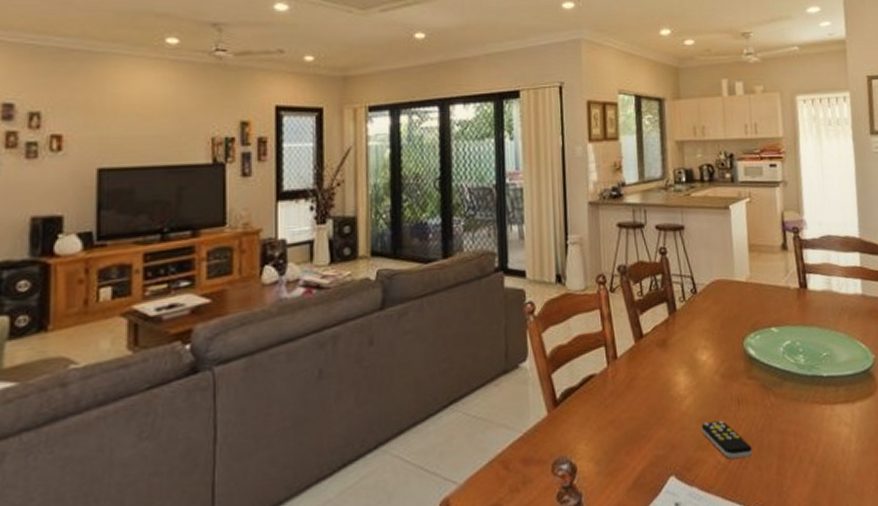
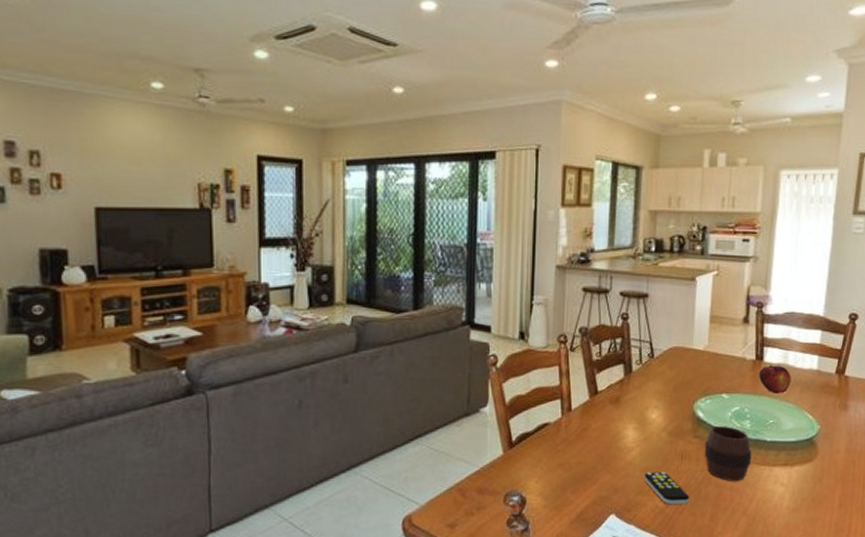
cup: none [760,362,812,426] -> present [704,425,752,482]
fruit: none [804,291,838,323] -> present [758,364,791,394]

